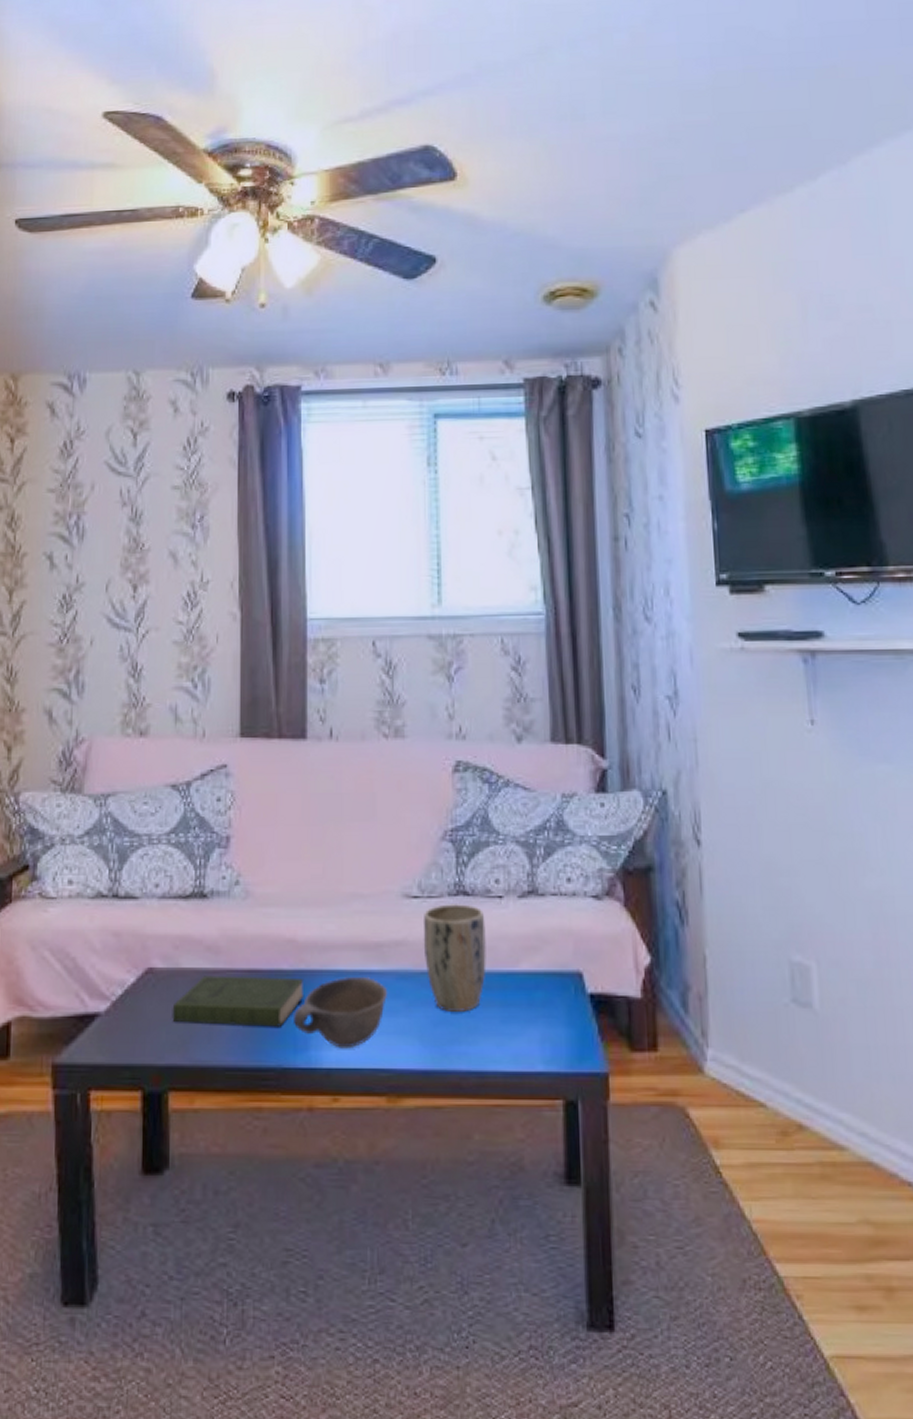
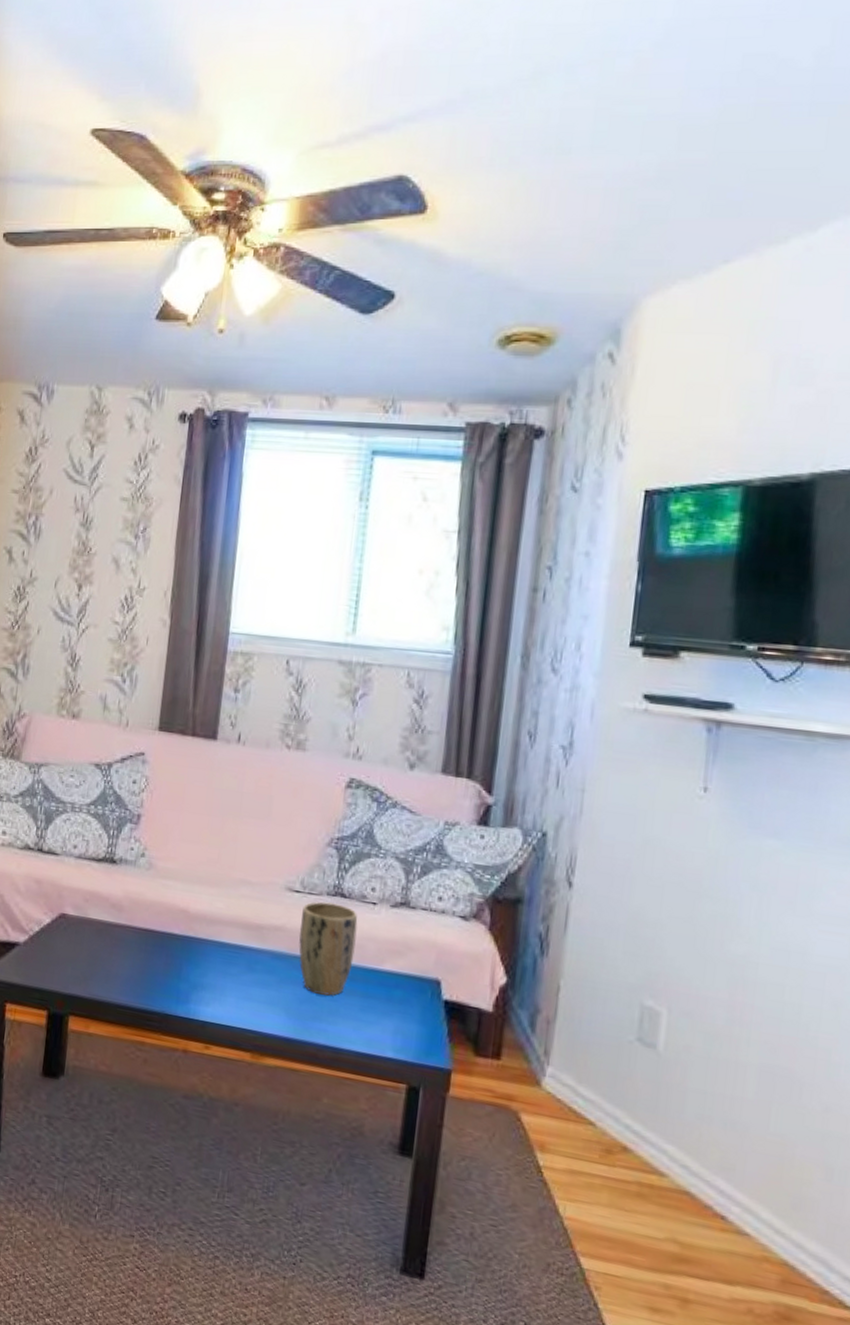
book: present [172,975,305,1027] -> none [77,927,191,981]
bowl: present [292,976,388,1049] -> none [178,948,263,1008]

